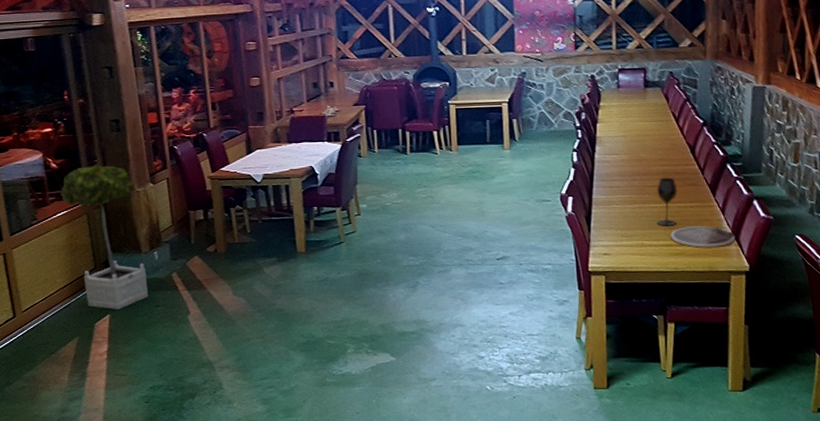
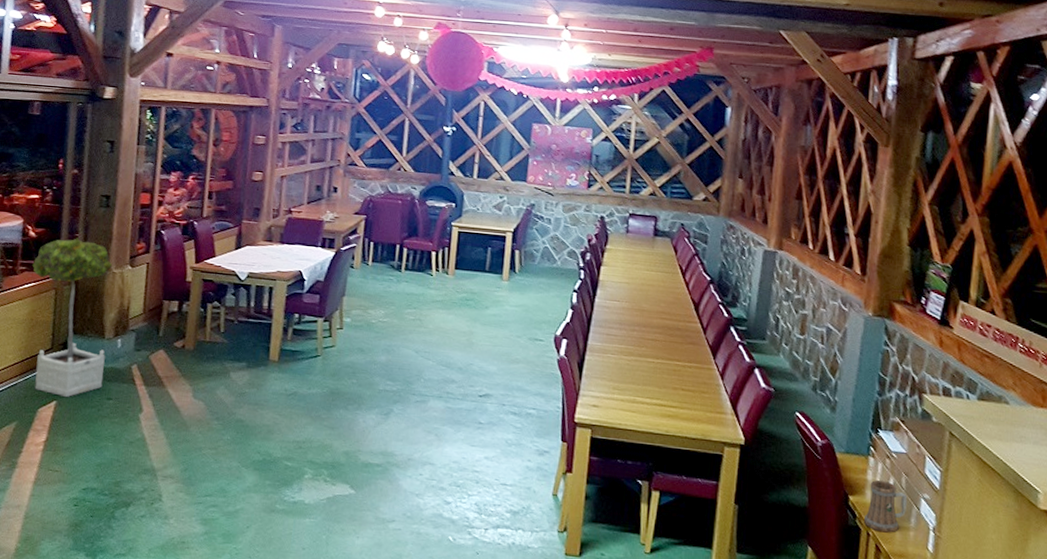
wineglass: present [657,177,678,226] -> none [652,331,677,385]
plate: present [670,226,735,248] -> none [664,387,733,415]

